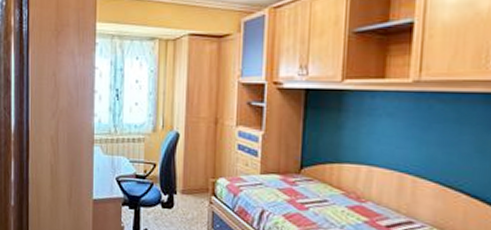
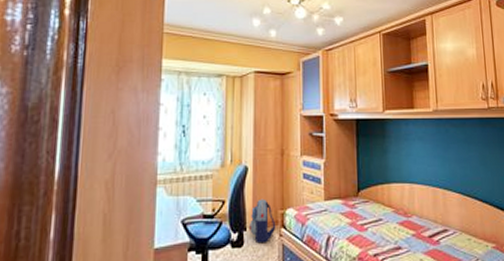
backpack: none [180,165,206,208] -> present [250,198,275,244]

